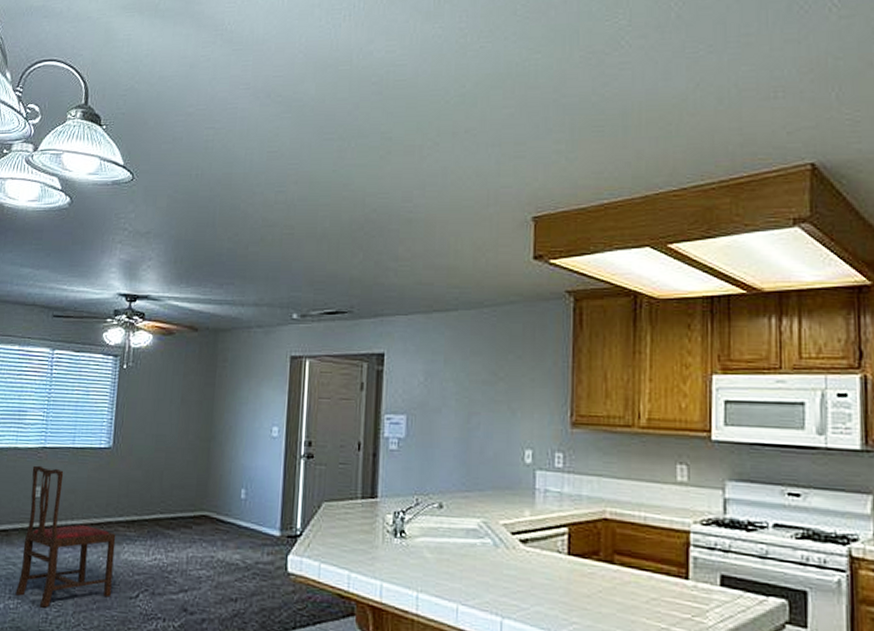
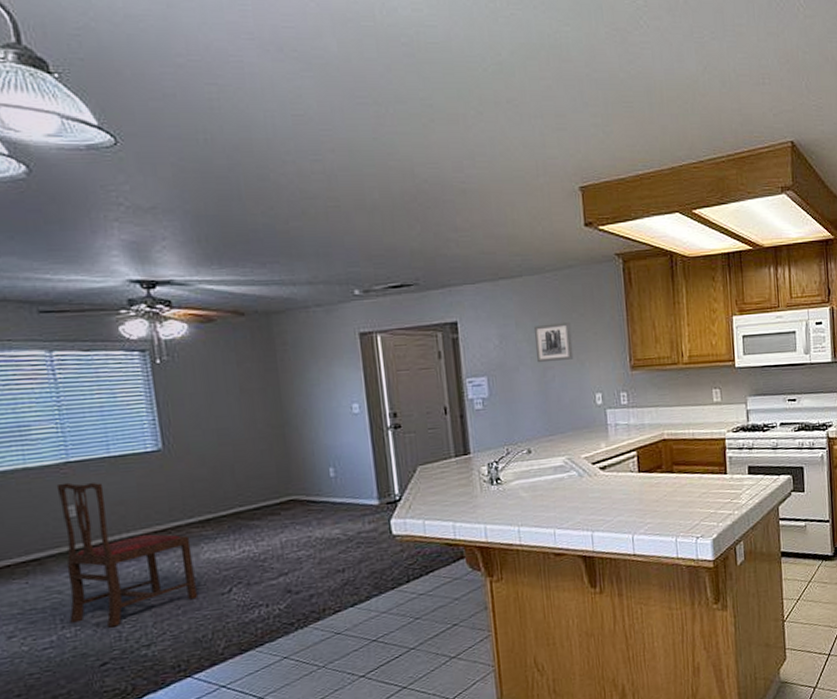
wall art: none [462,363,505,407] -> present [533,321,574,363]

